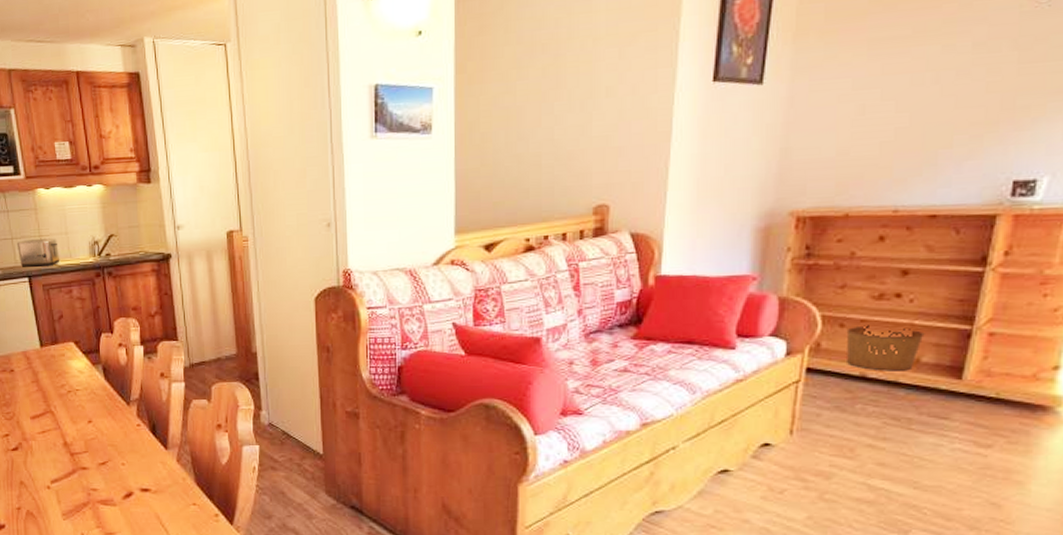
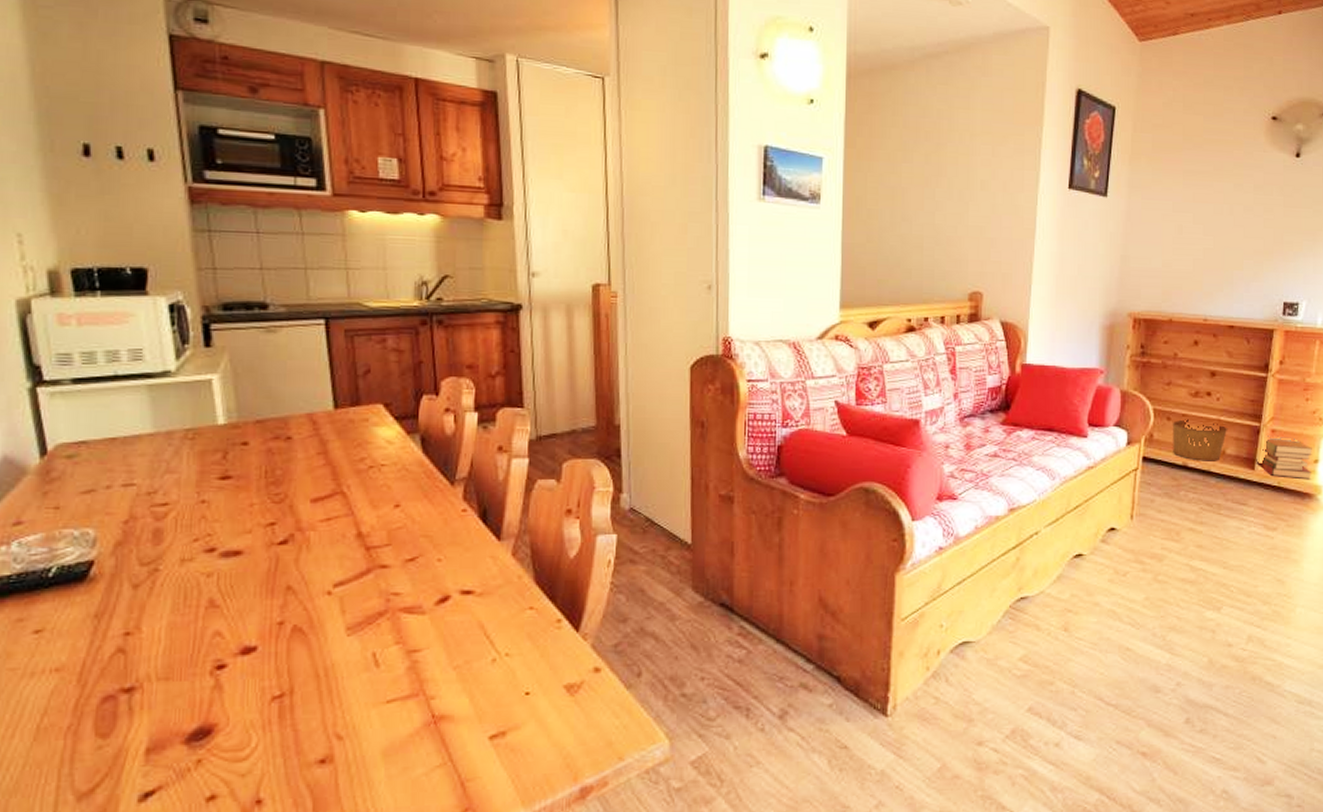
toaster: present [16,238,60,267] -> none [311,272,373,307]
books: none [964,340,1051,390] -> present [1256,436,1312,480]

